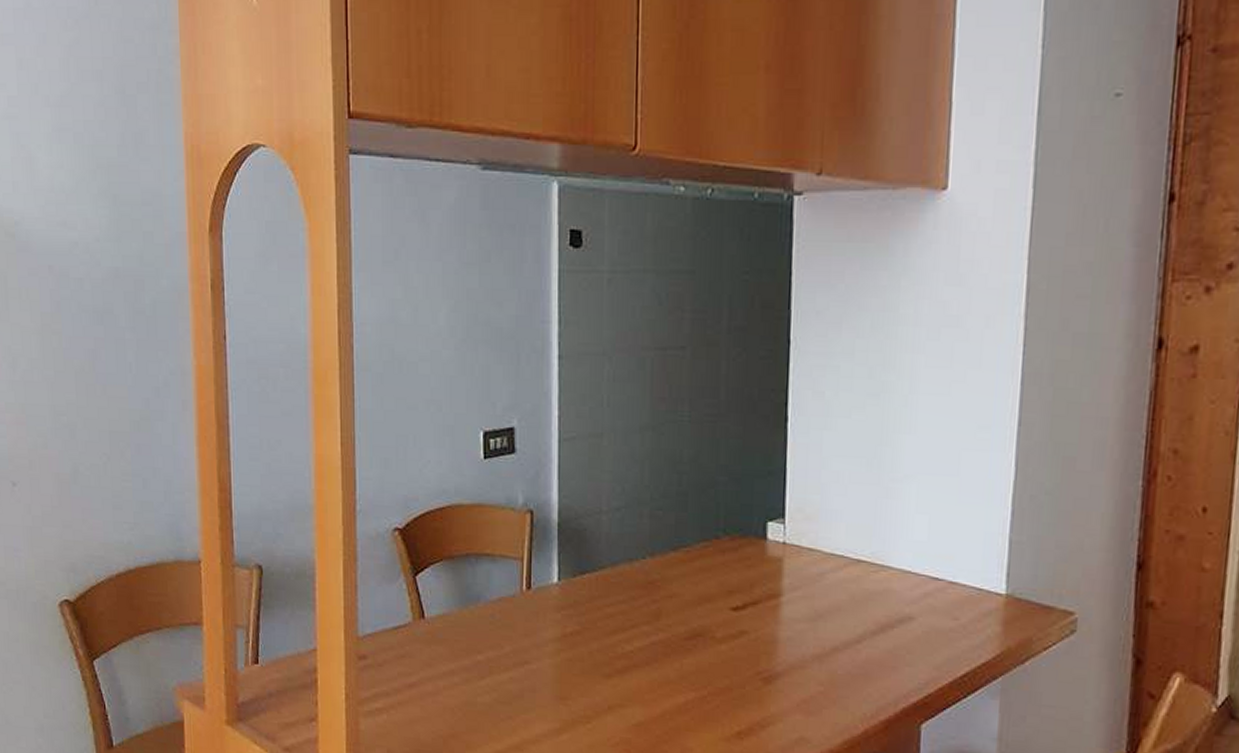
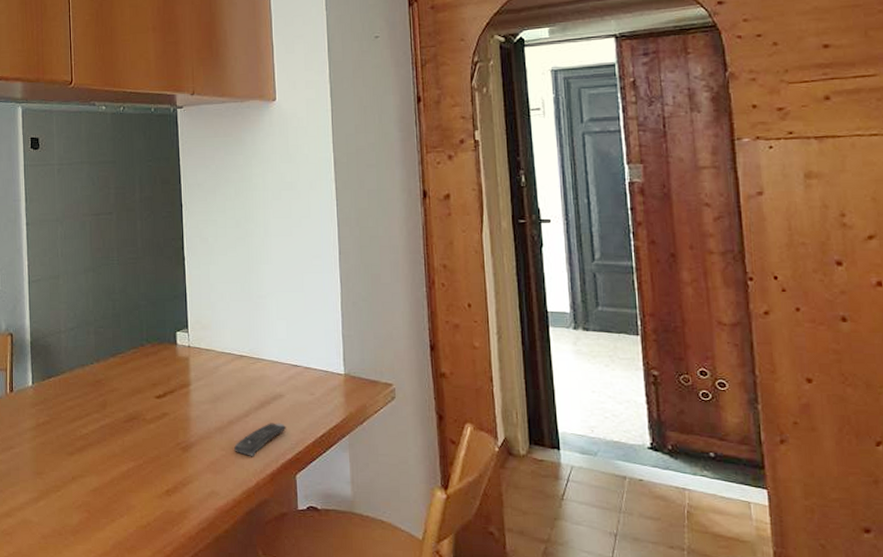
remote control: none [837,653,914,696] -> present [234,423,287,456]

